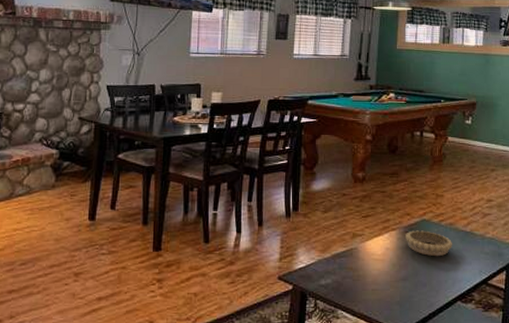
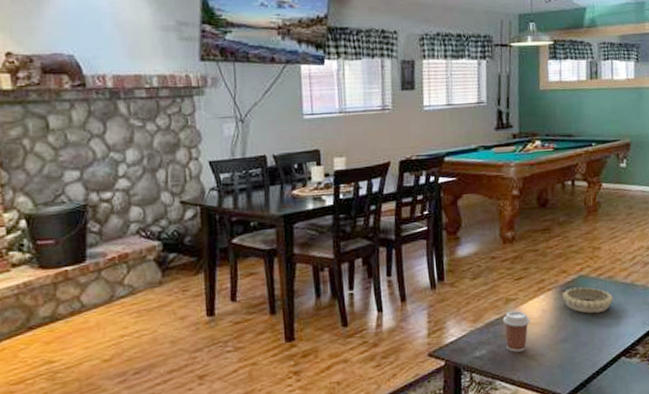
coffee cup: none [349,246,374,285] -> present [503,311,530,352]

